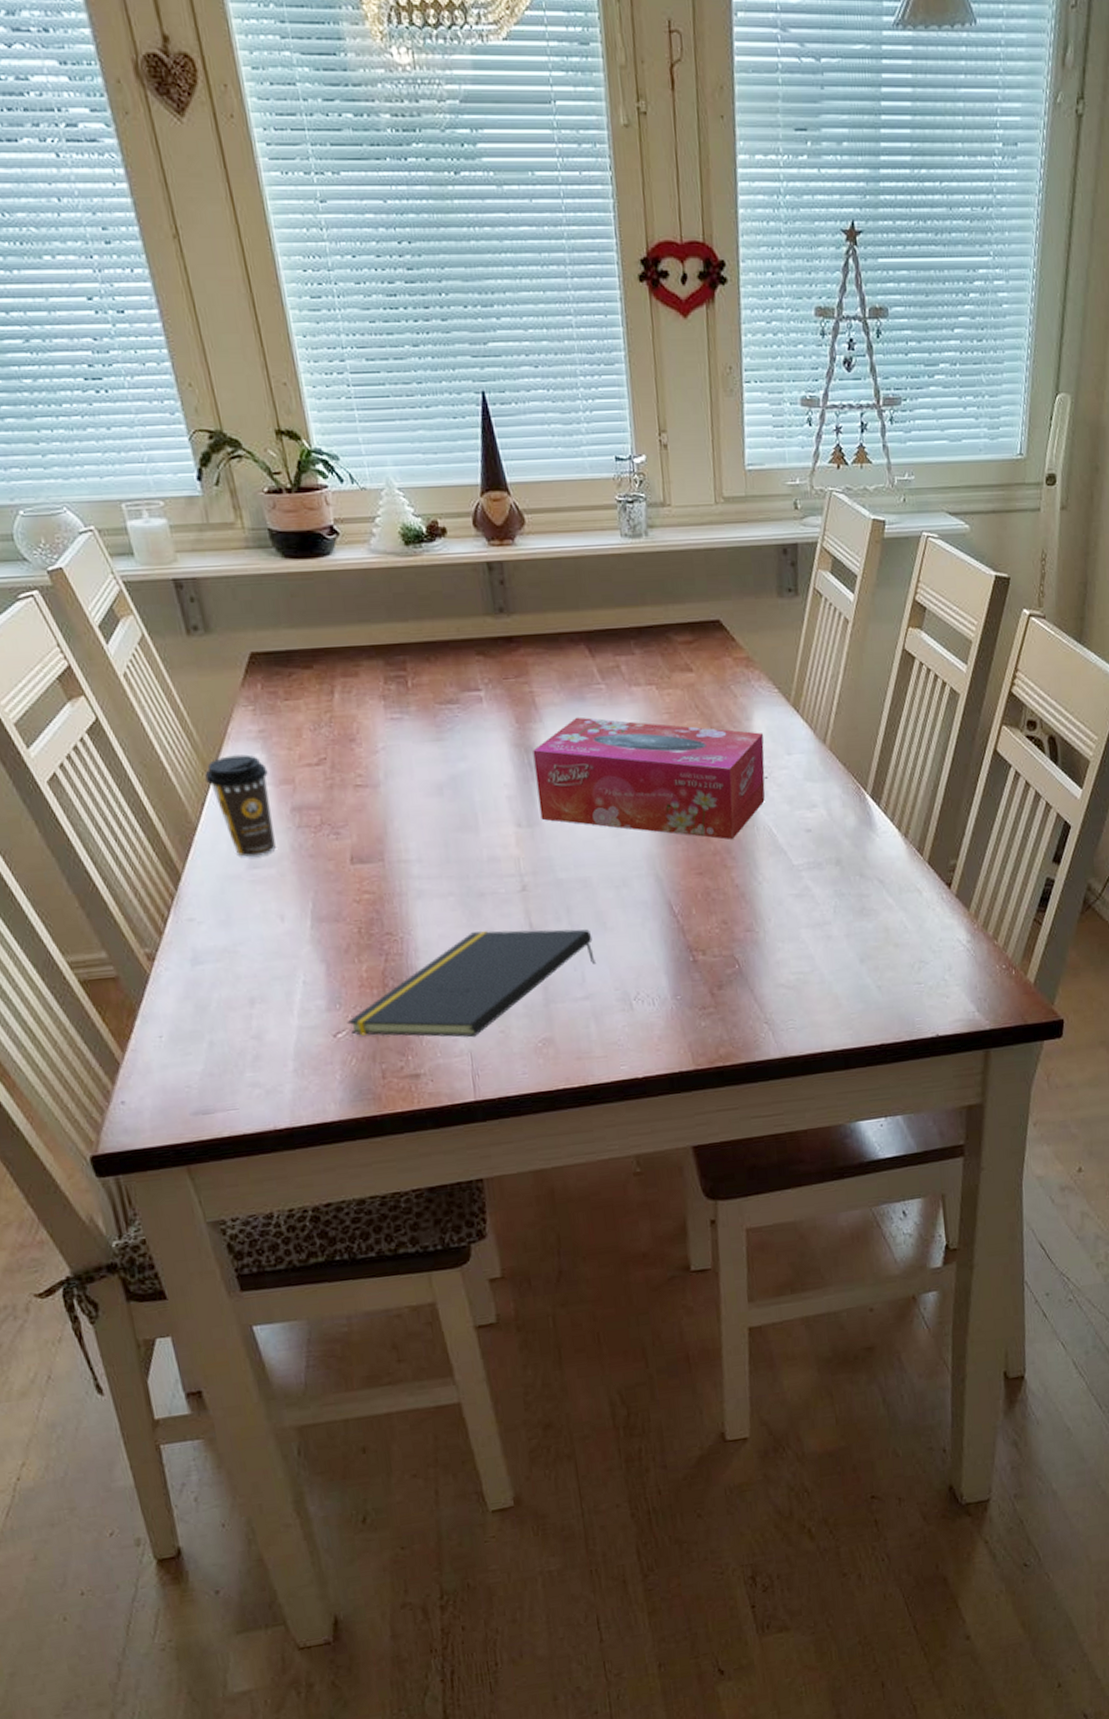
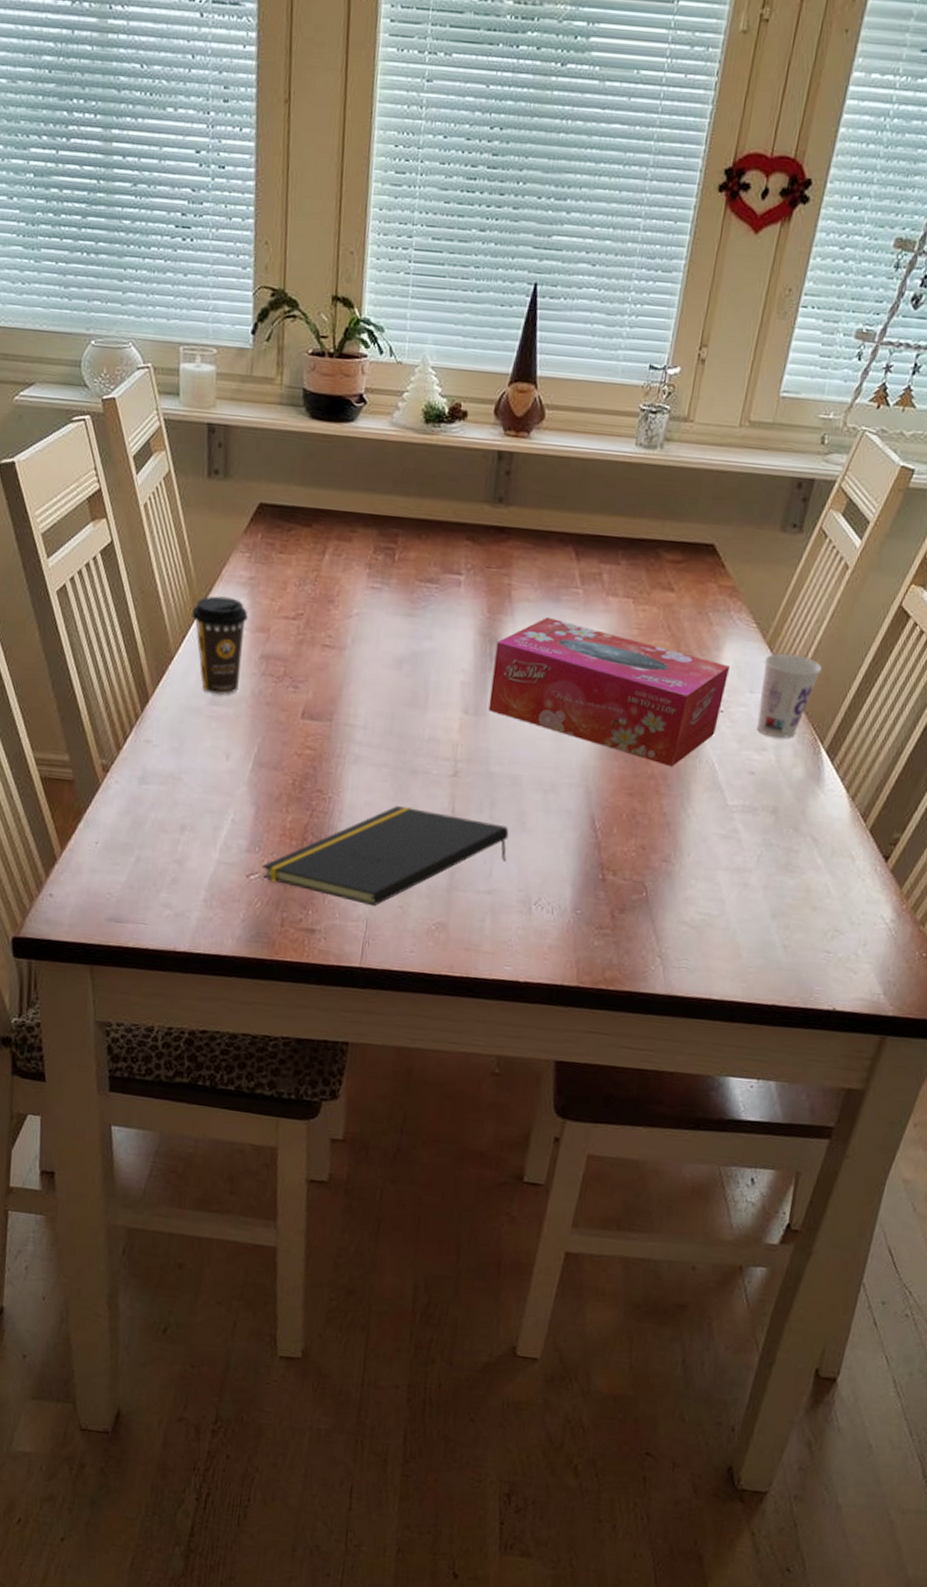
cup: none [793,711,848,793] -> present [756,653,822,738]

